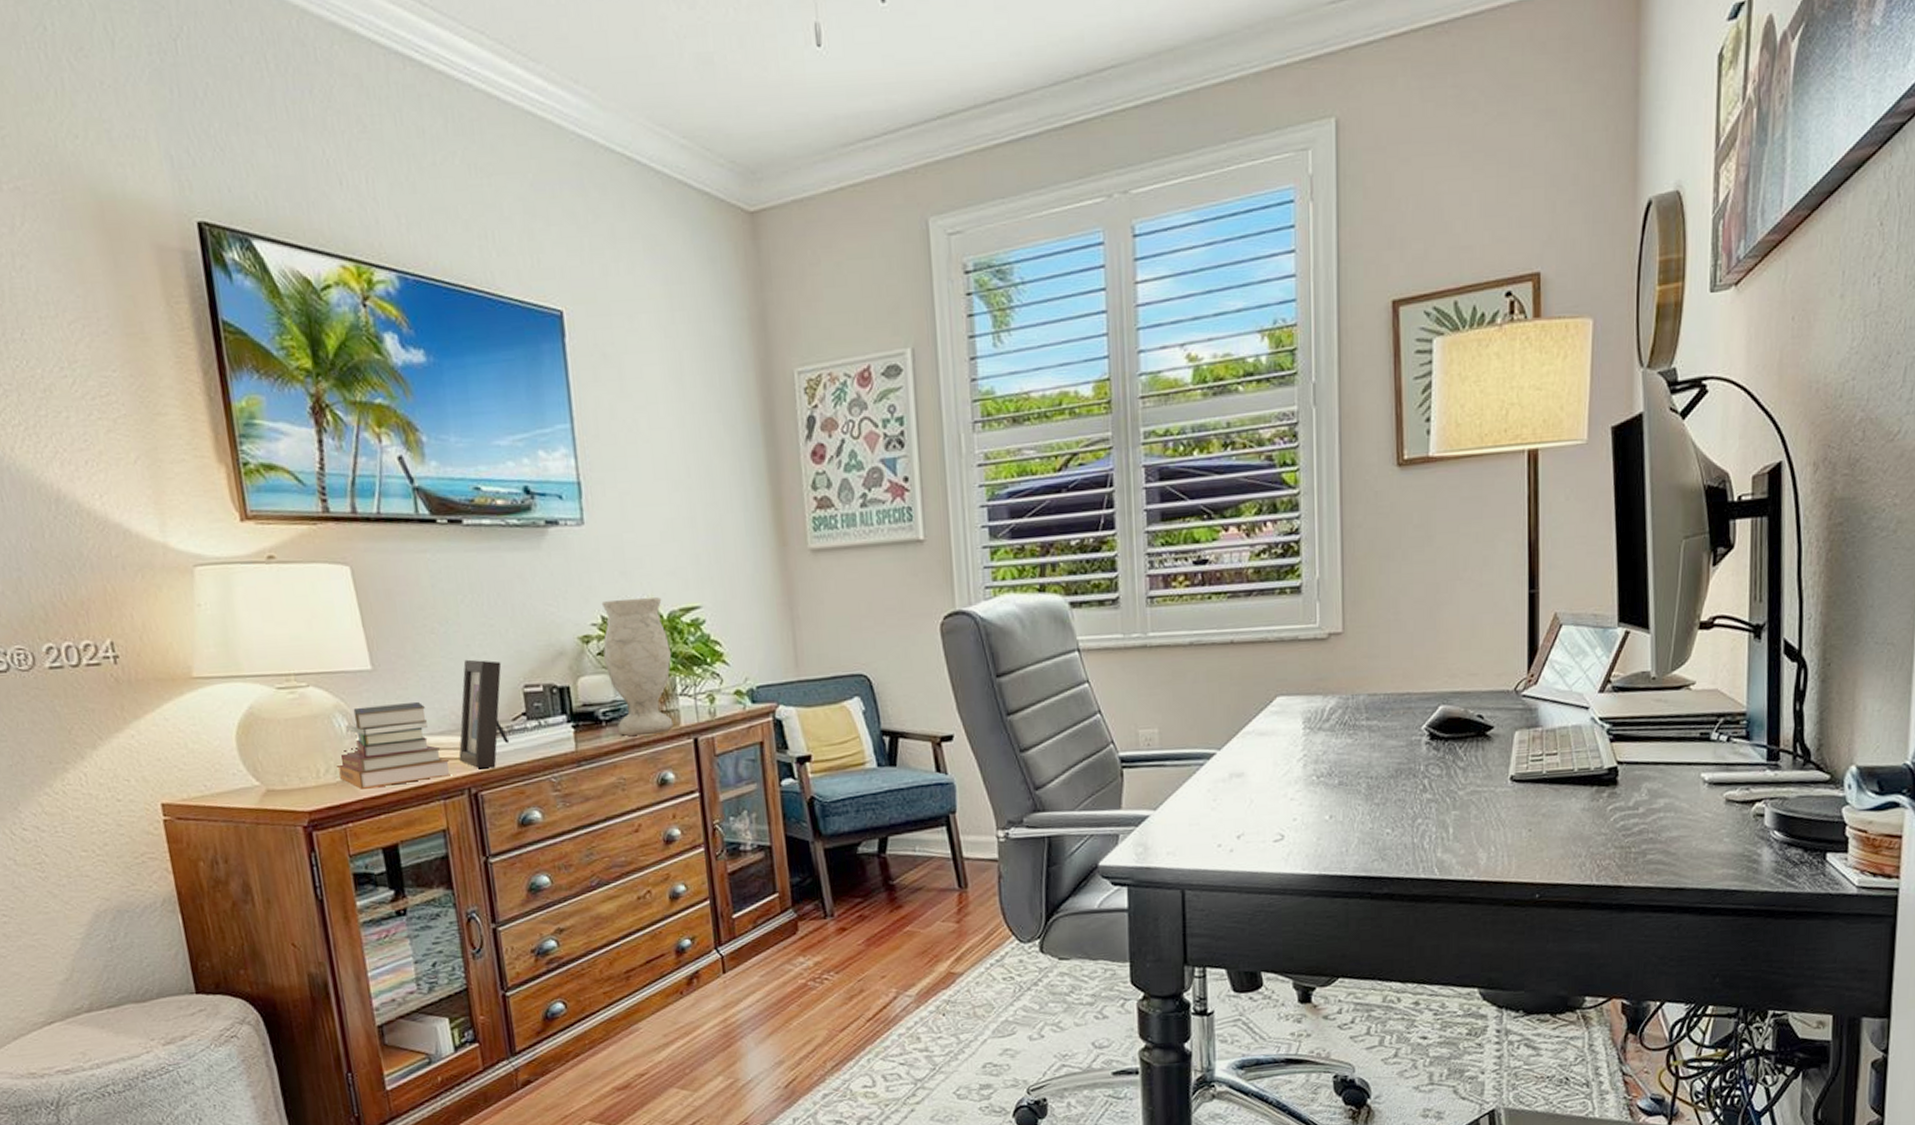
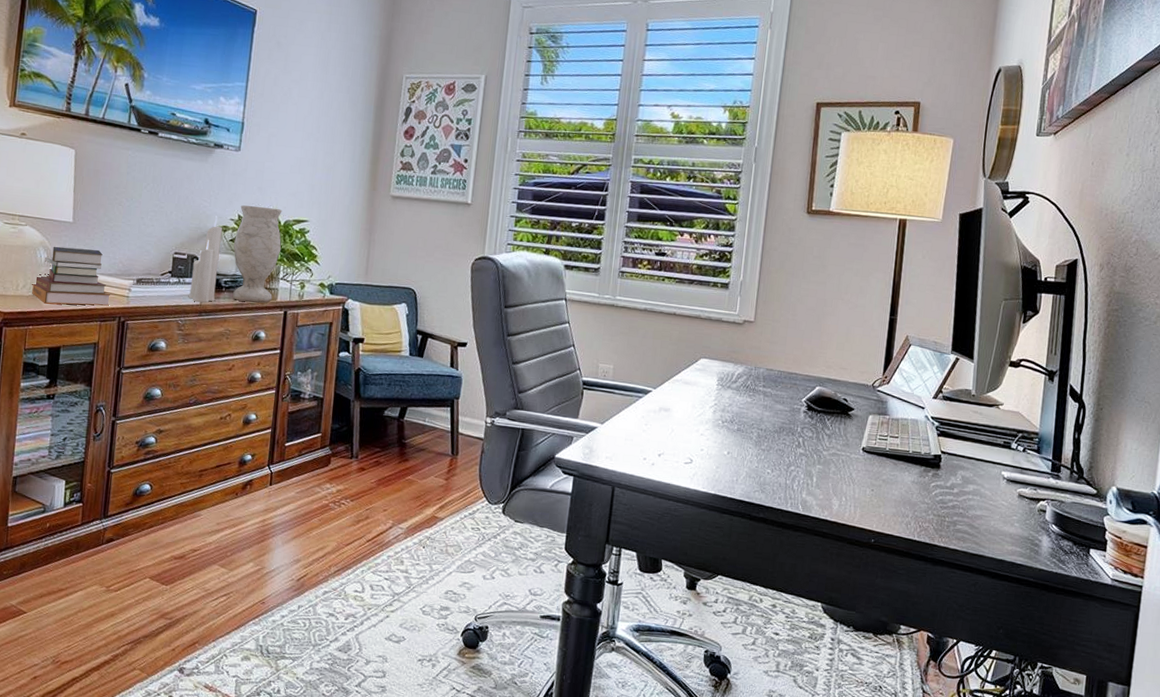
picture frame: present [459,659,510,769] -> none [117,227,163,306]
candle: none [554,622,594,749] -> present [188,215,223,304]

